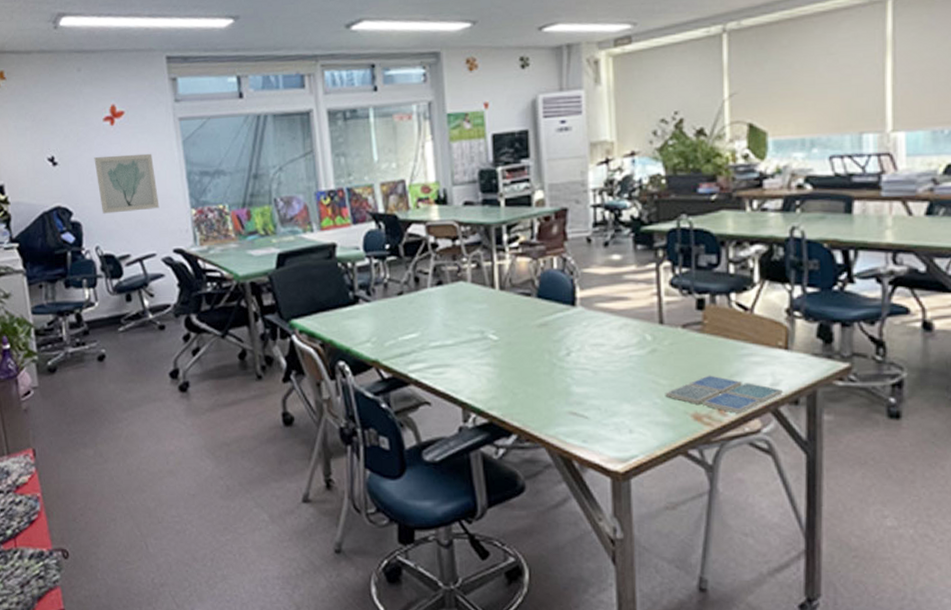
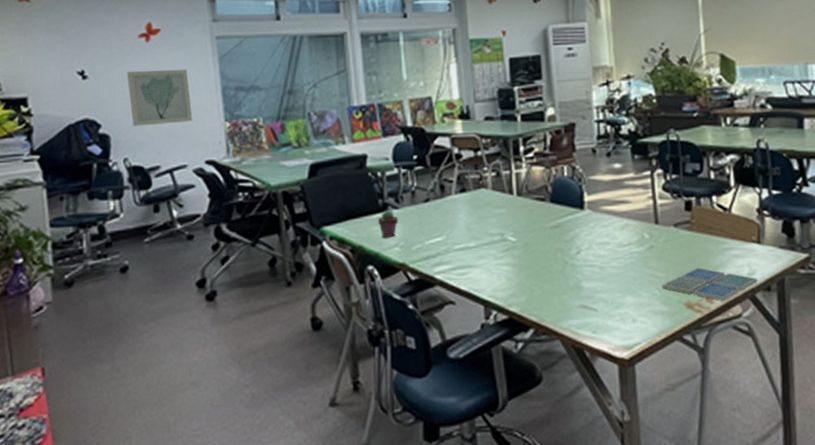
potted succulent: none [349,303,370,333] -> present [378,210,398,238]

